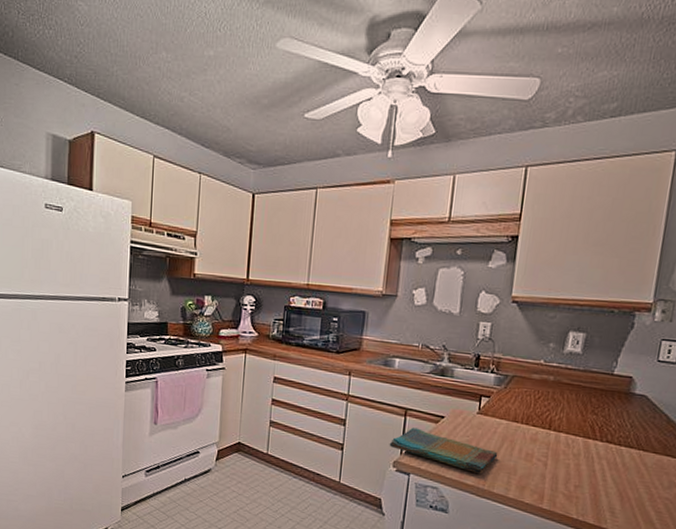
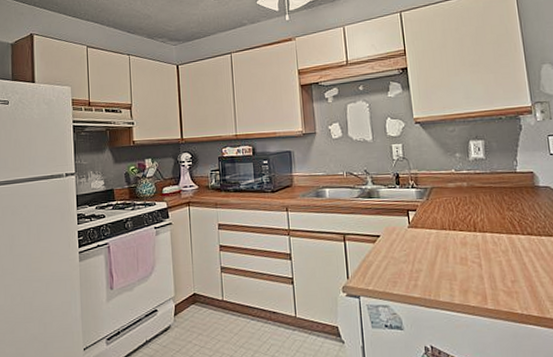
dish towel: present [389,427,498,475] -> none [335,250,436,286]

